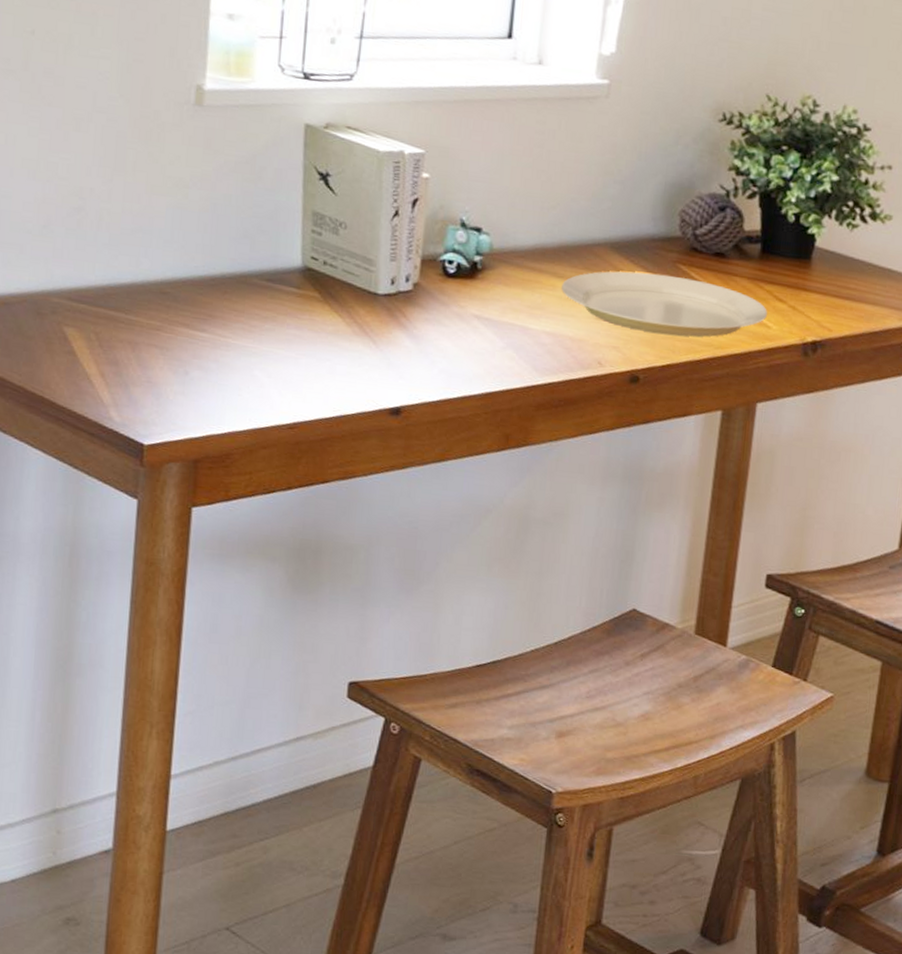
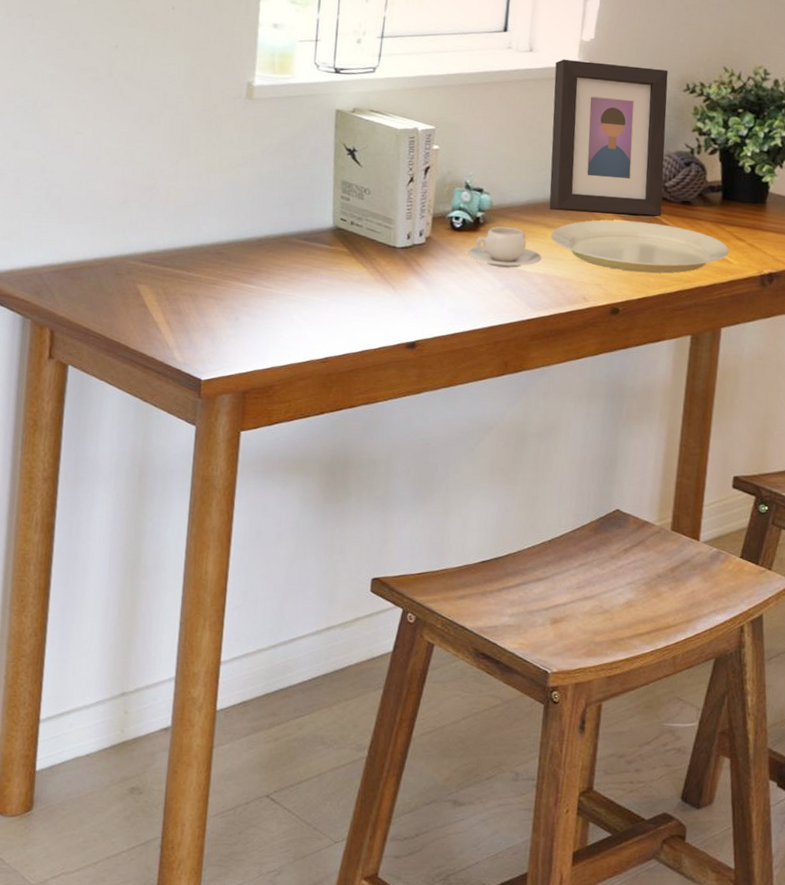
teacup: none [463,274,551,324] -> present [467,226,542,268]
picture frame: none [559,75,702,270] -> present [549,58,668,217]

